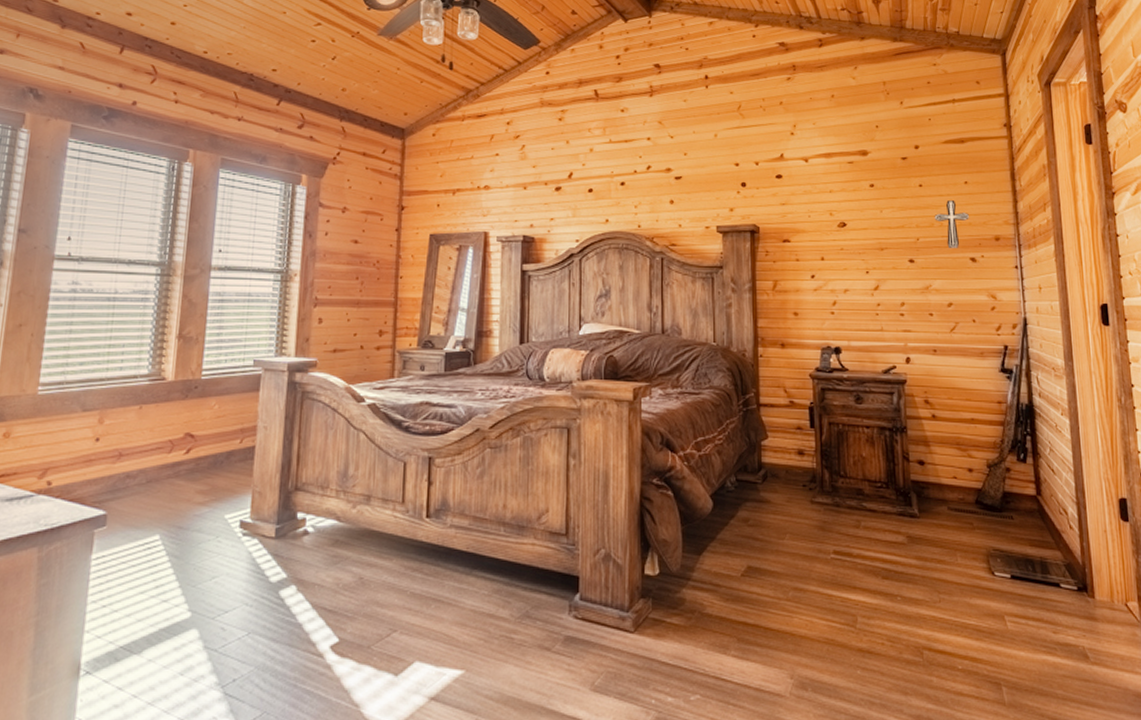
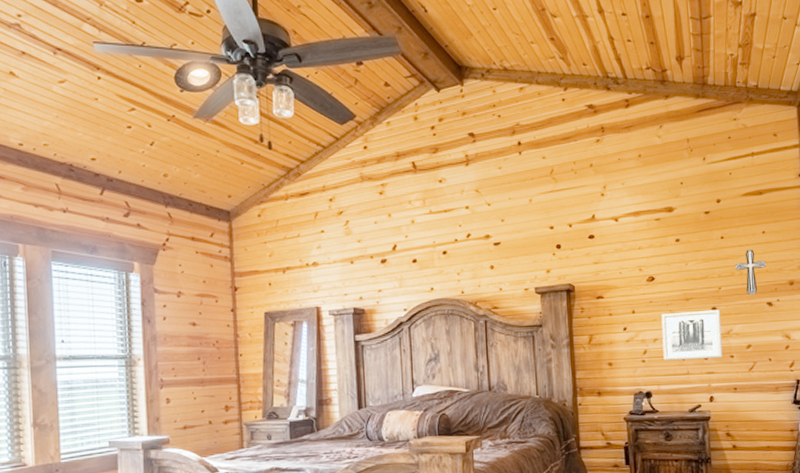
wall art: none [853,261,921,316] -> present [661,309,723,361]

